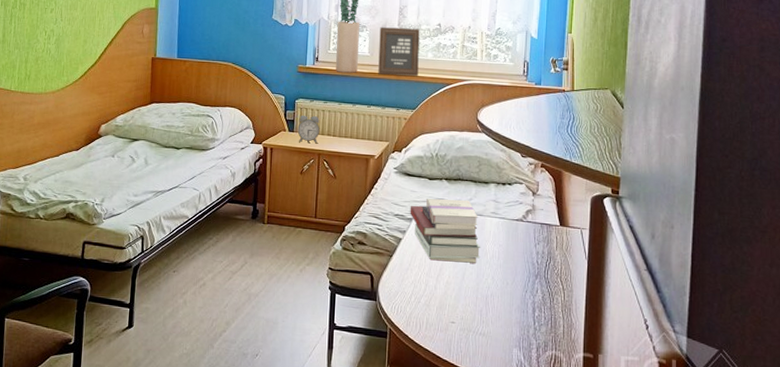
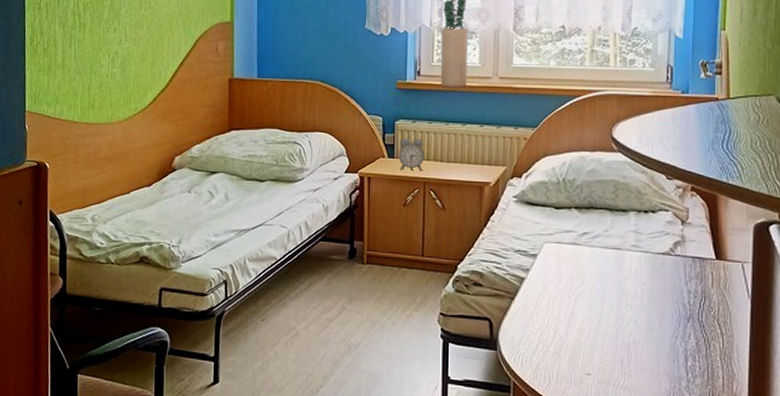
picture frame: present [378,27,420,77] -> none [491,32,540,89]
books: present [410,199,481,263] -> none [533,231,620,305]

